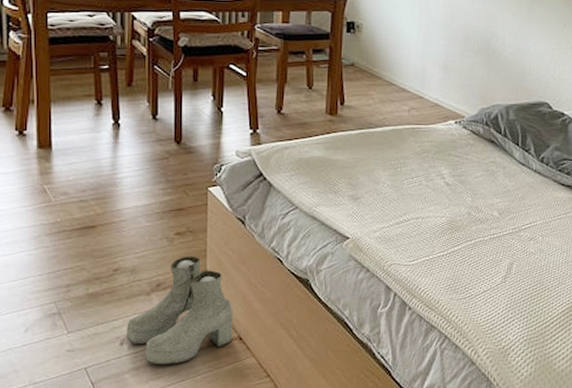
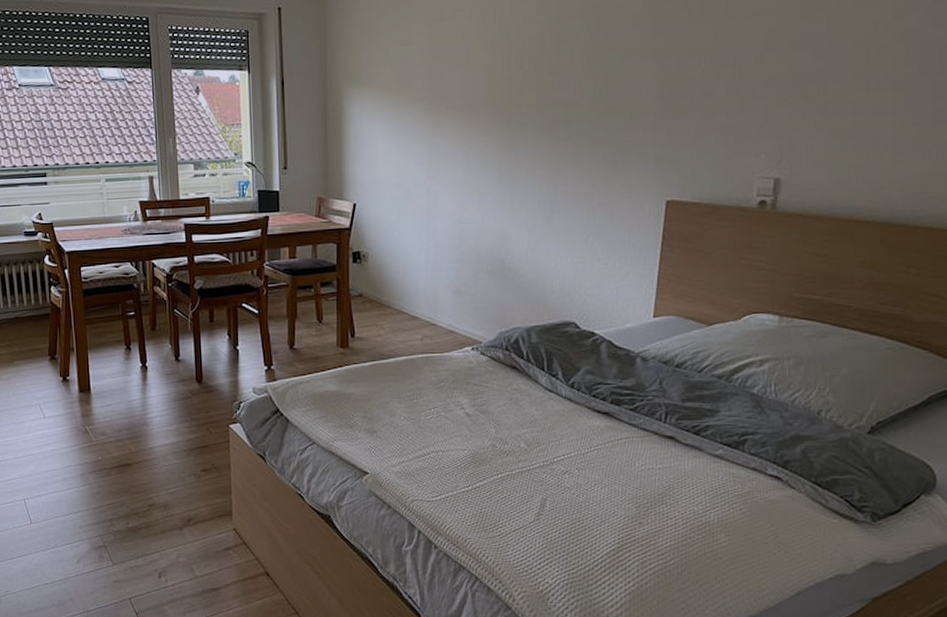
boots: present [126,256,233,365] -> none [163,492,260,598]

